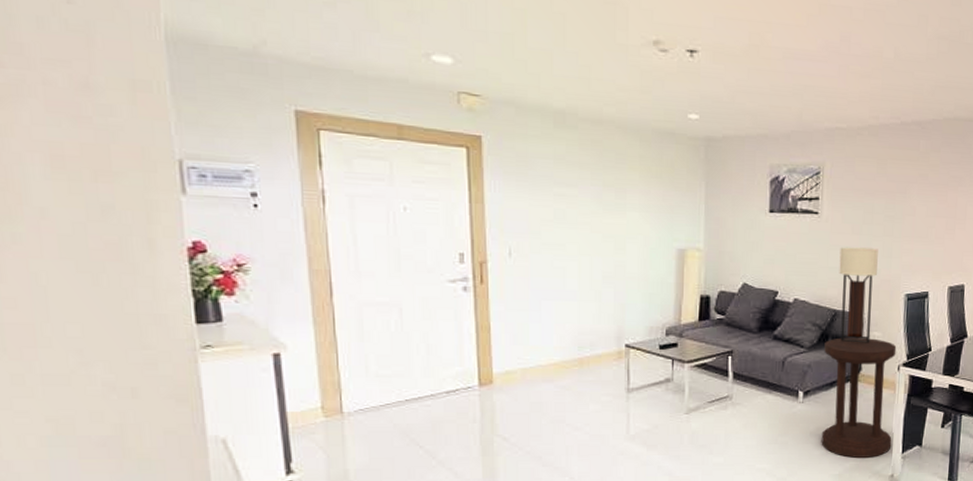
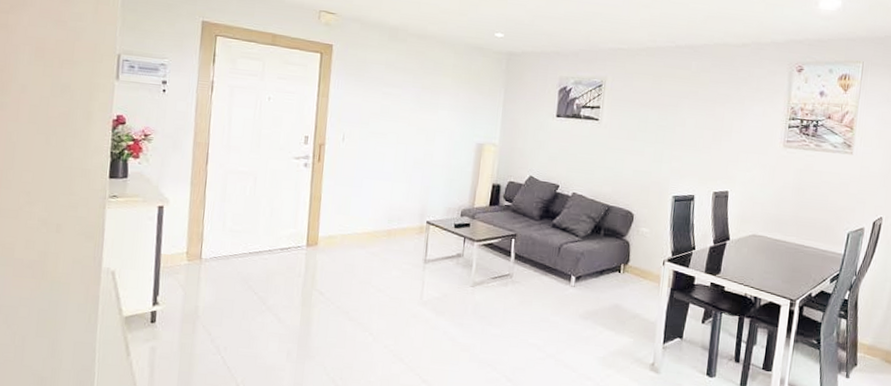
side table: present [821,337,897,458] -> none [588,230,663,345]
table lamp: present [839,247,878,343] -> none [612,150,650,238]

